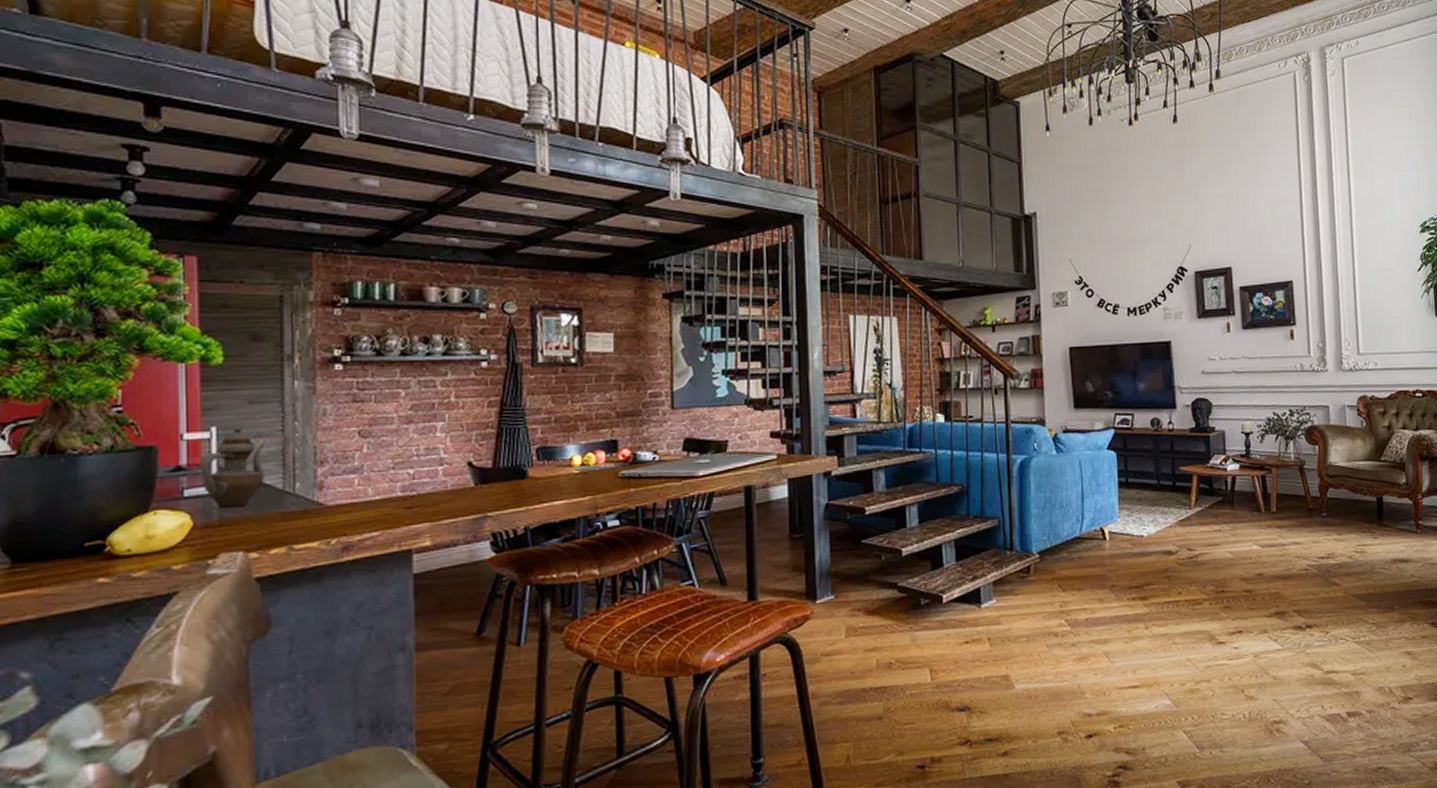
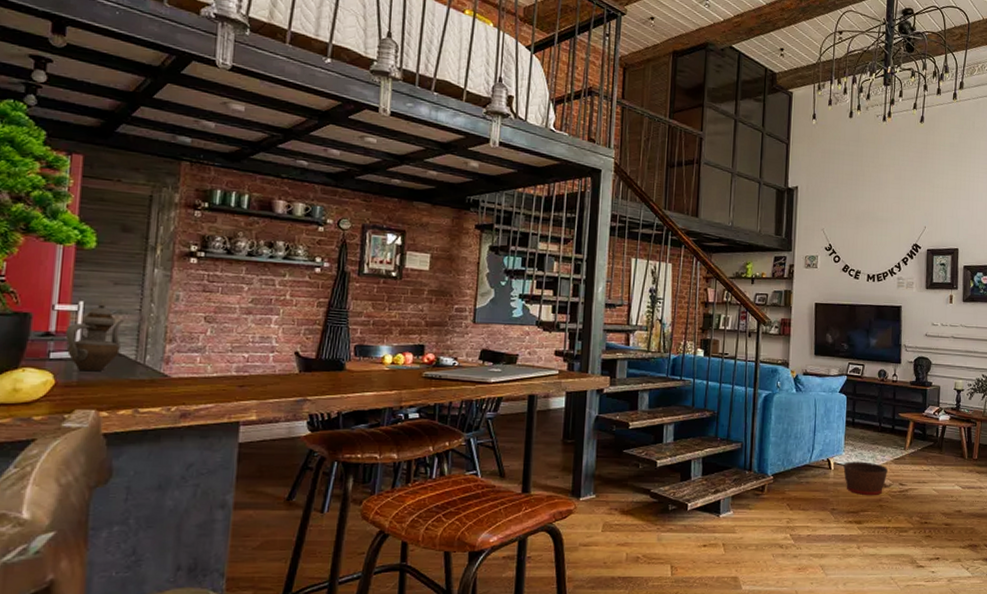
basket: none [1120,527,1172,566] -> present [843,461,888,495]

